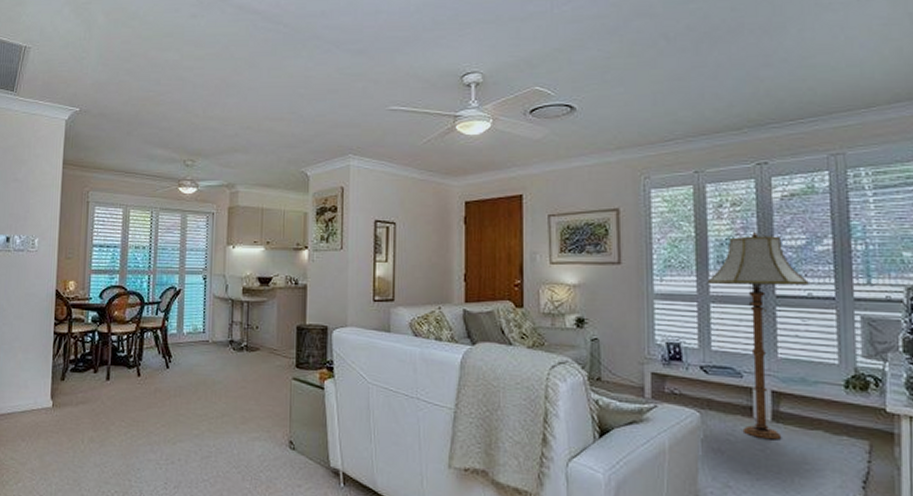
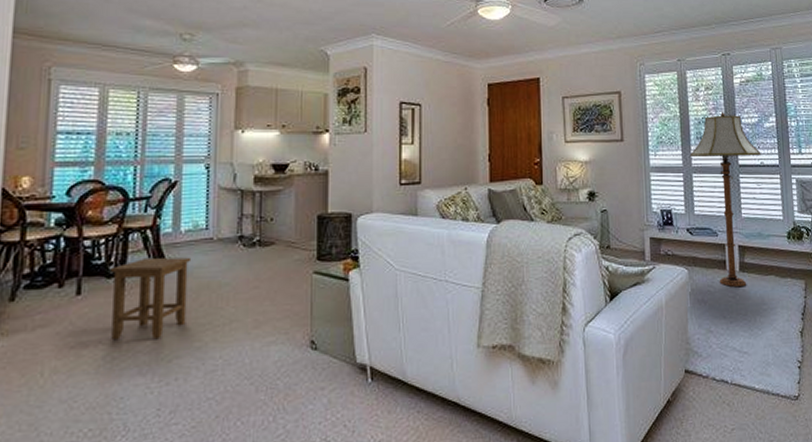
stool: none [131,354,192,423] -> present [111,257,192,341]

